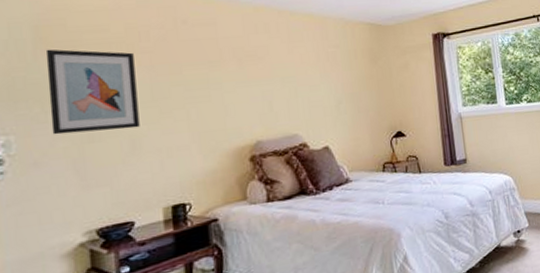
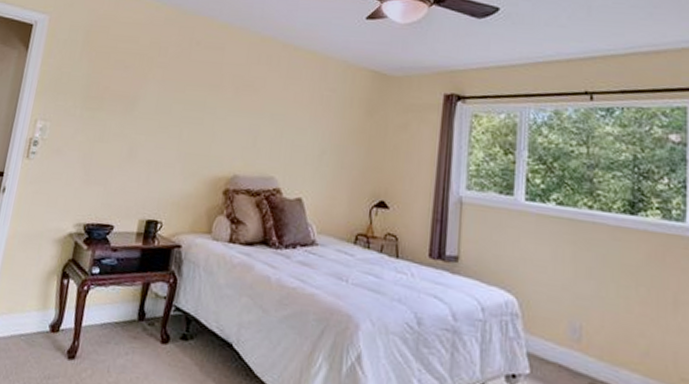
wall art: present [45,49,140,135] -> none [75,52,151,137]

